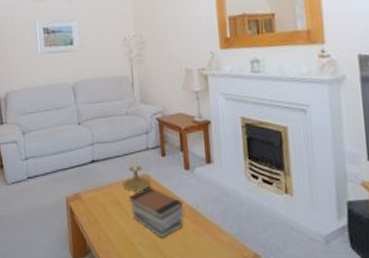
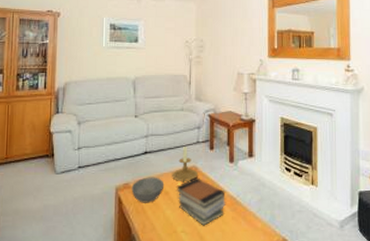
bowl: none [82,186,116,214] -> present [131,177,165,203]

